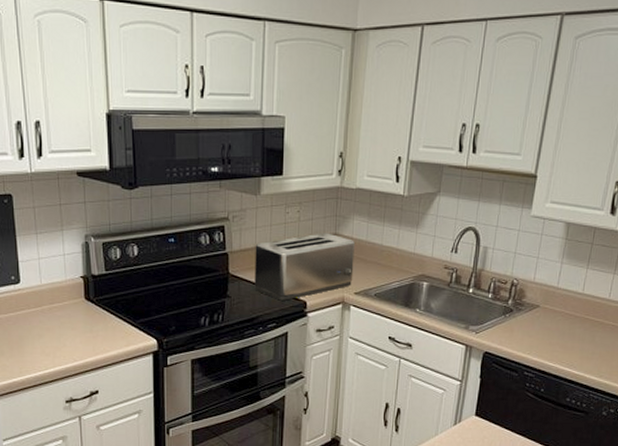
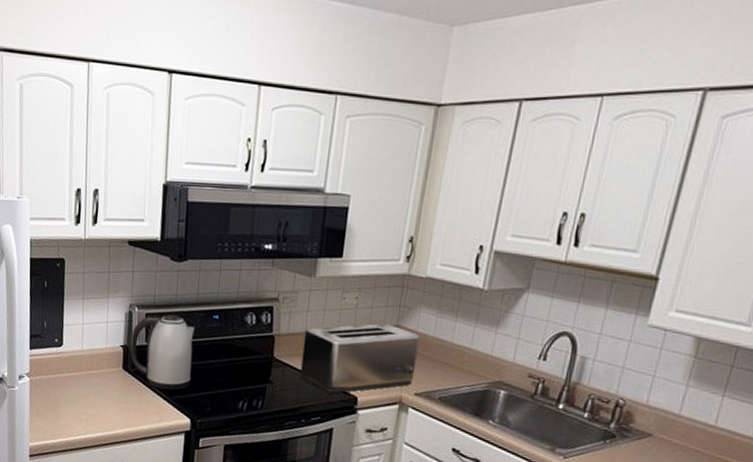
kettle: none [90,242,154,315] -> present [130,315,195,391]

